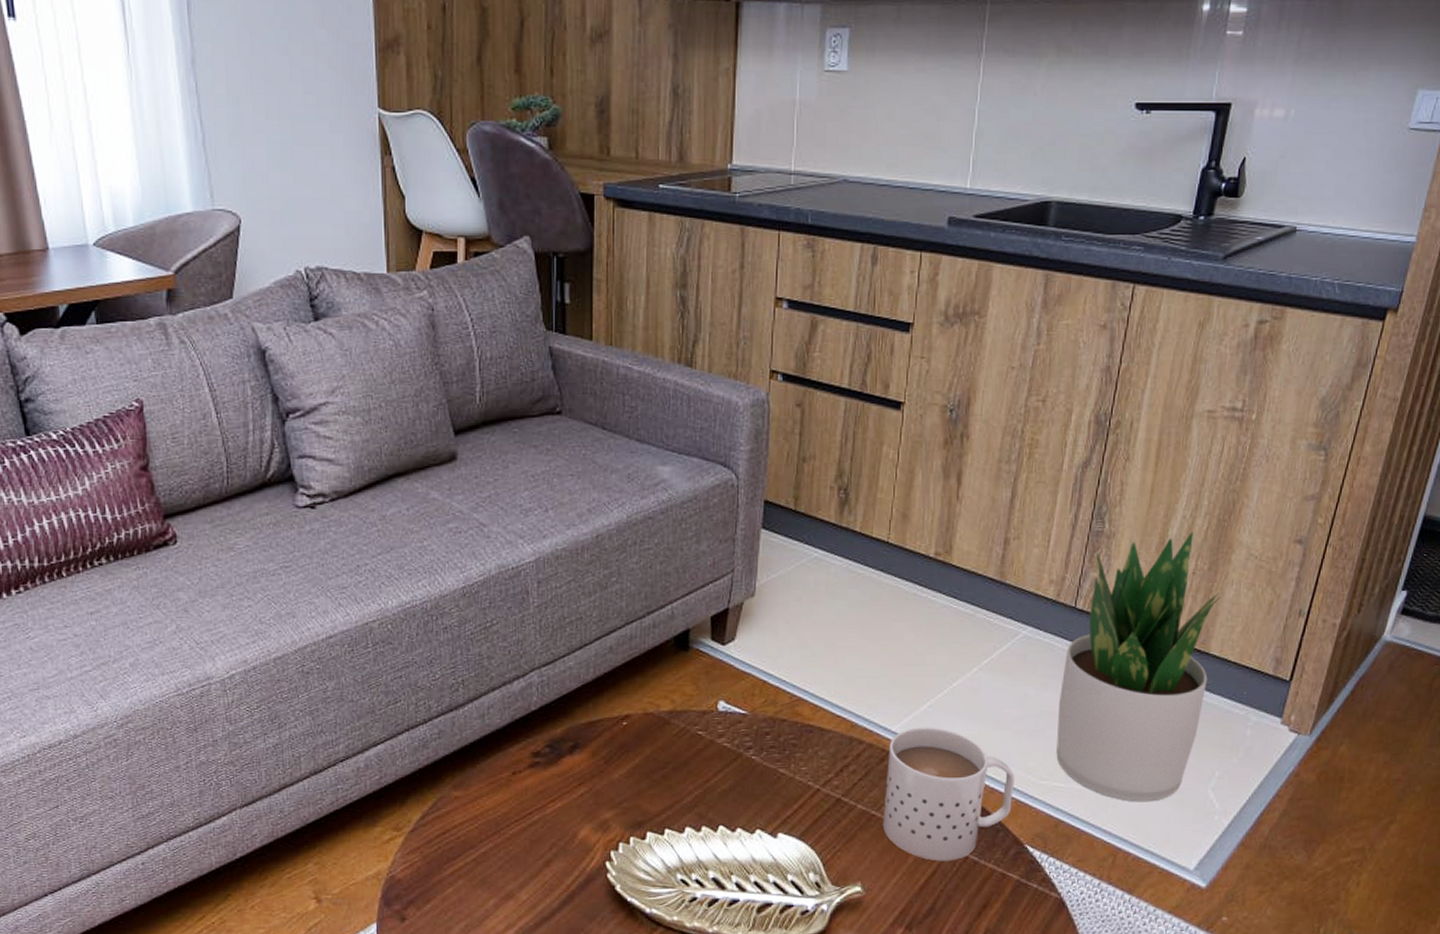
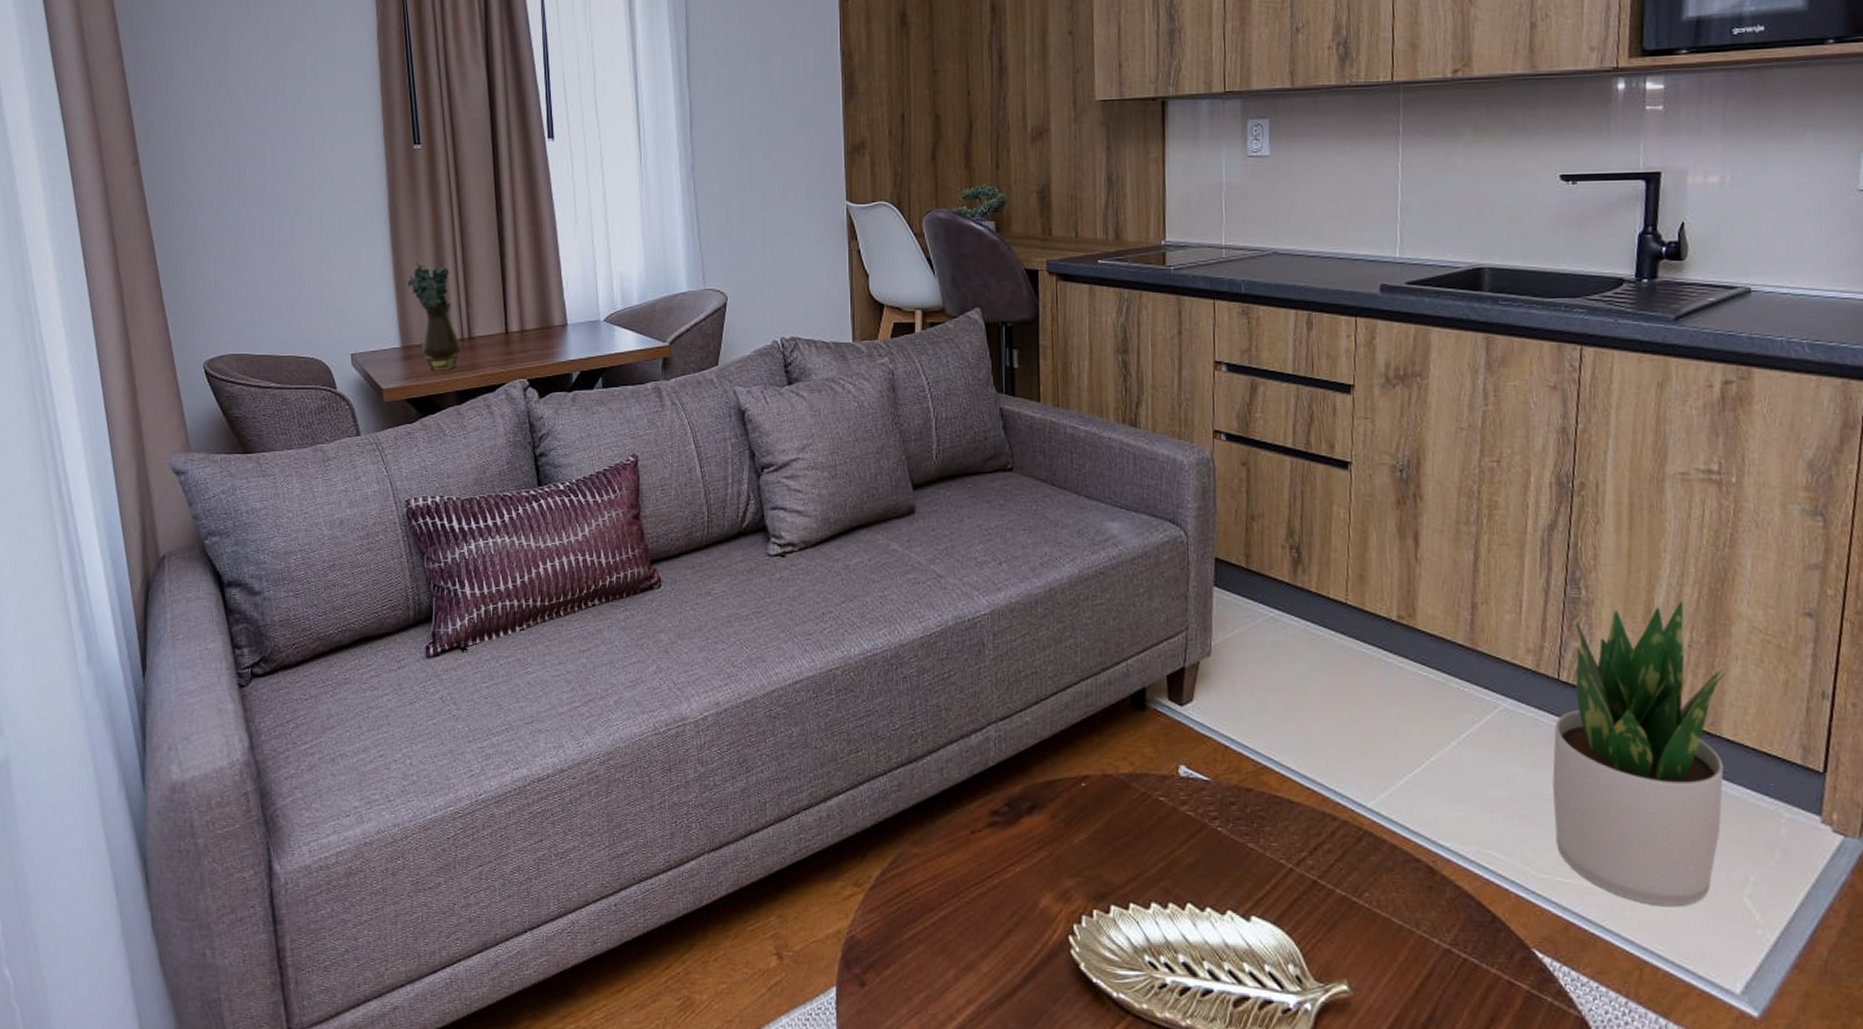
mug: present [882,727,1015,862] -> none [1365,805,1512,963]

